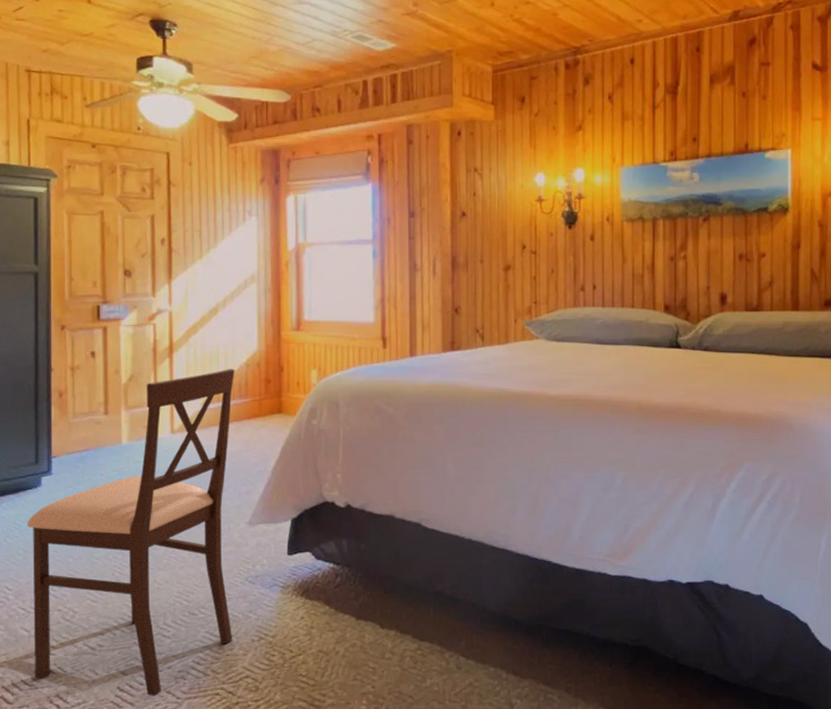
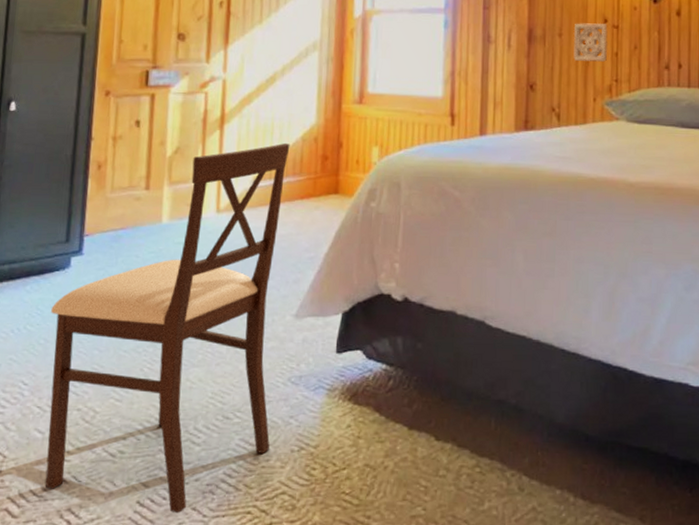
wall ornament: none [494,249,527,285] -> present [573,22,608,62]

